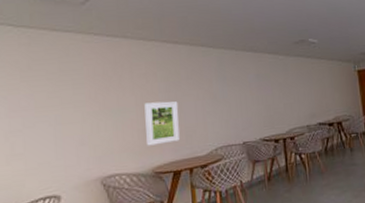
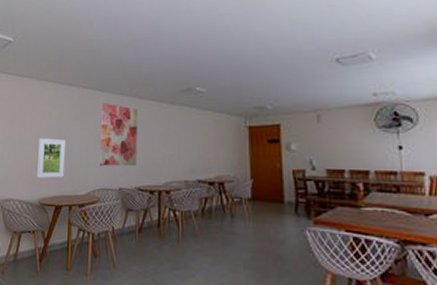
wall art: none [215,59,259,123] -> present [99,102,138,167]

